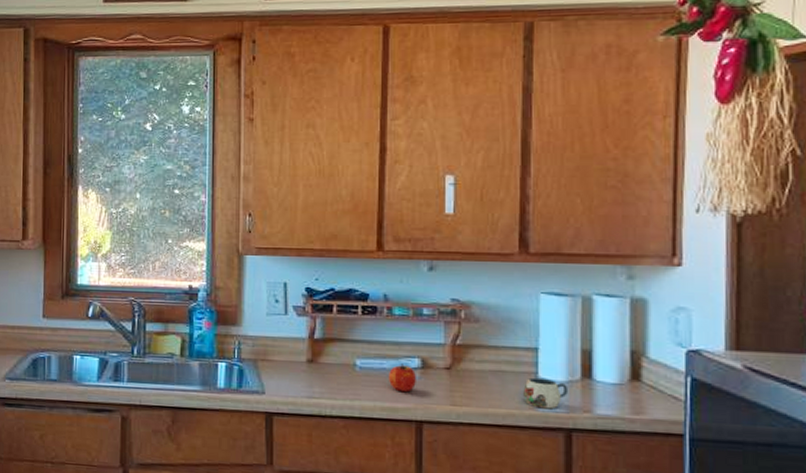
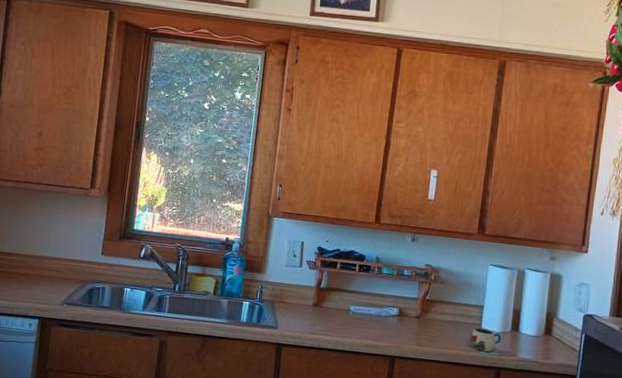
fruit: present [388,364,416,393] -> none [373,311,394,334]

